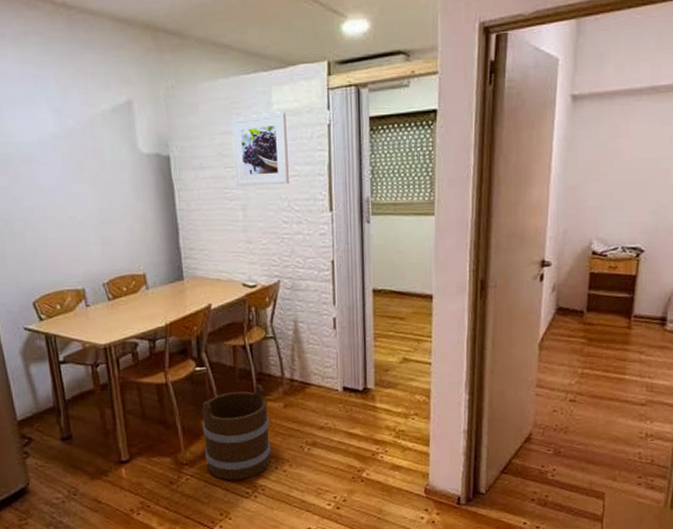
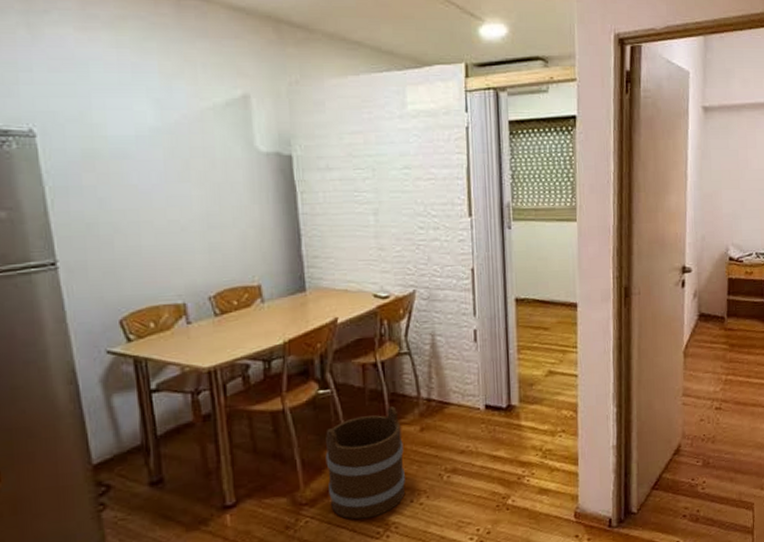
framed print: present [231,112,289,187] -> none [362,112,425,190]

